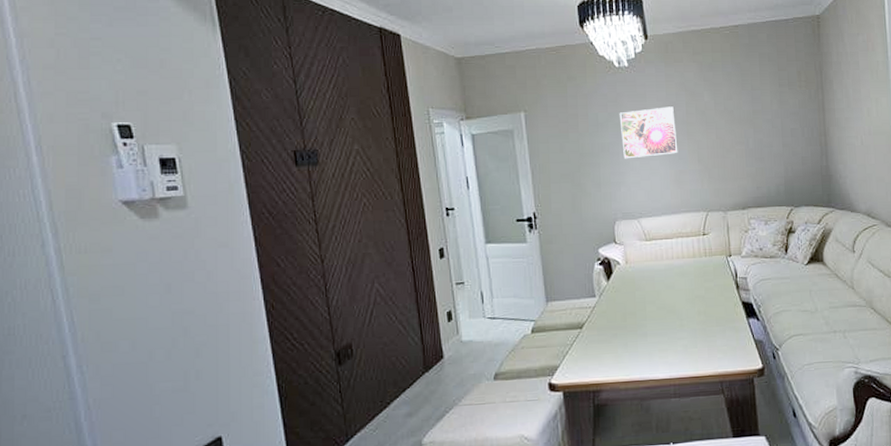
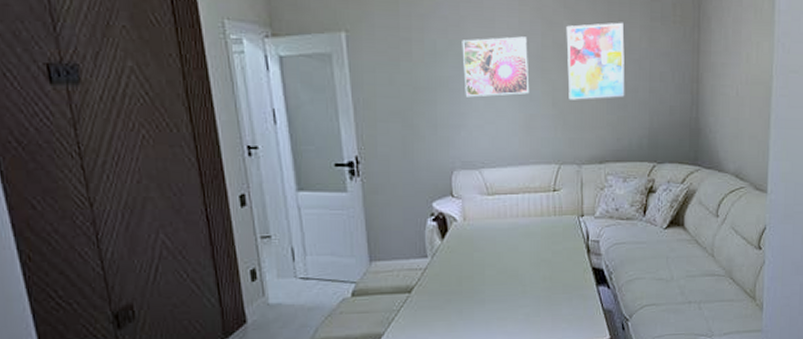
wall art: none [707,89,761,157] -> present [566,22,625,100]

